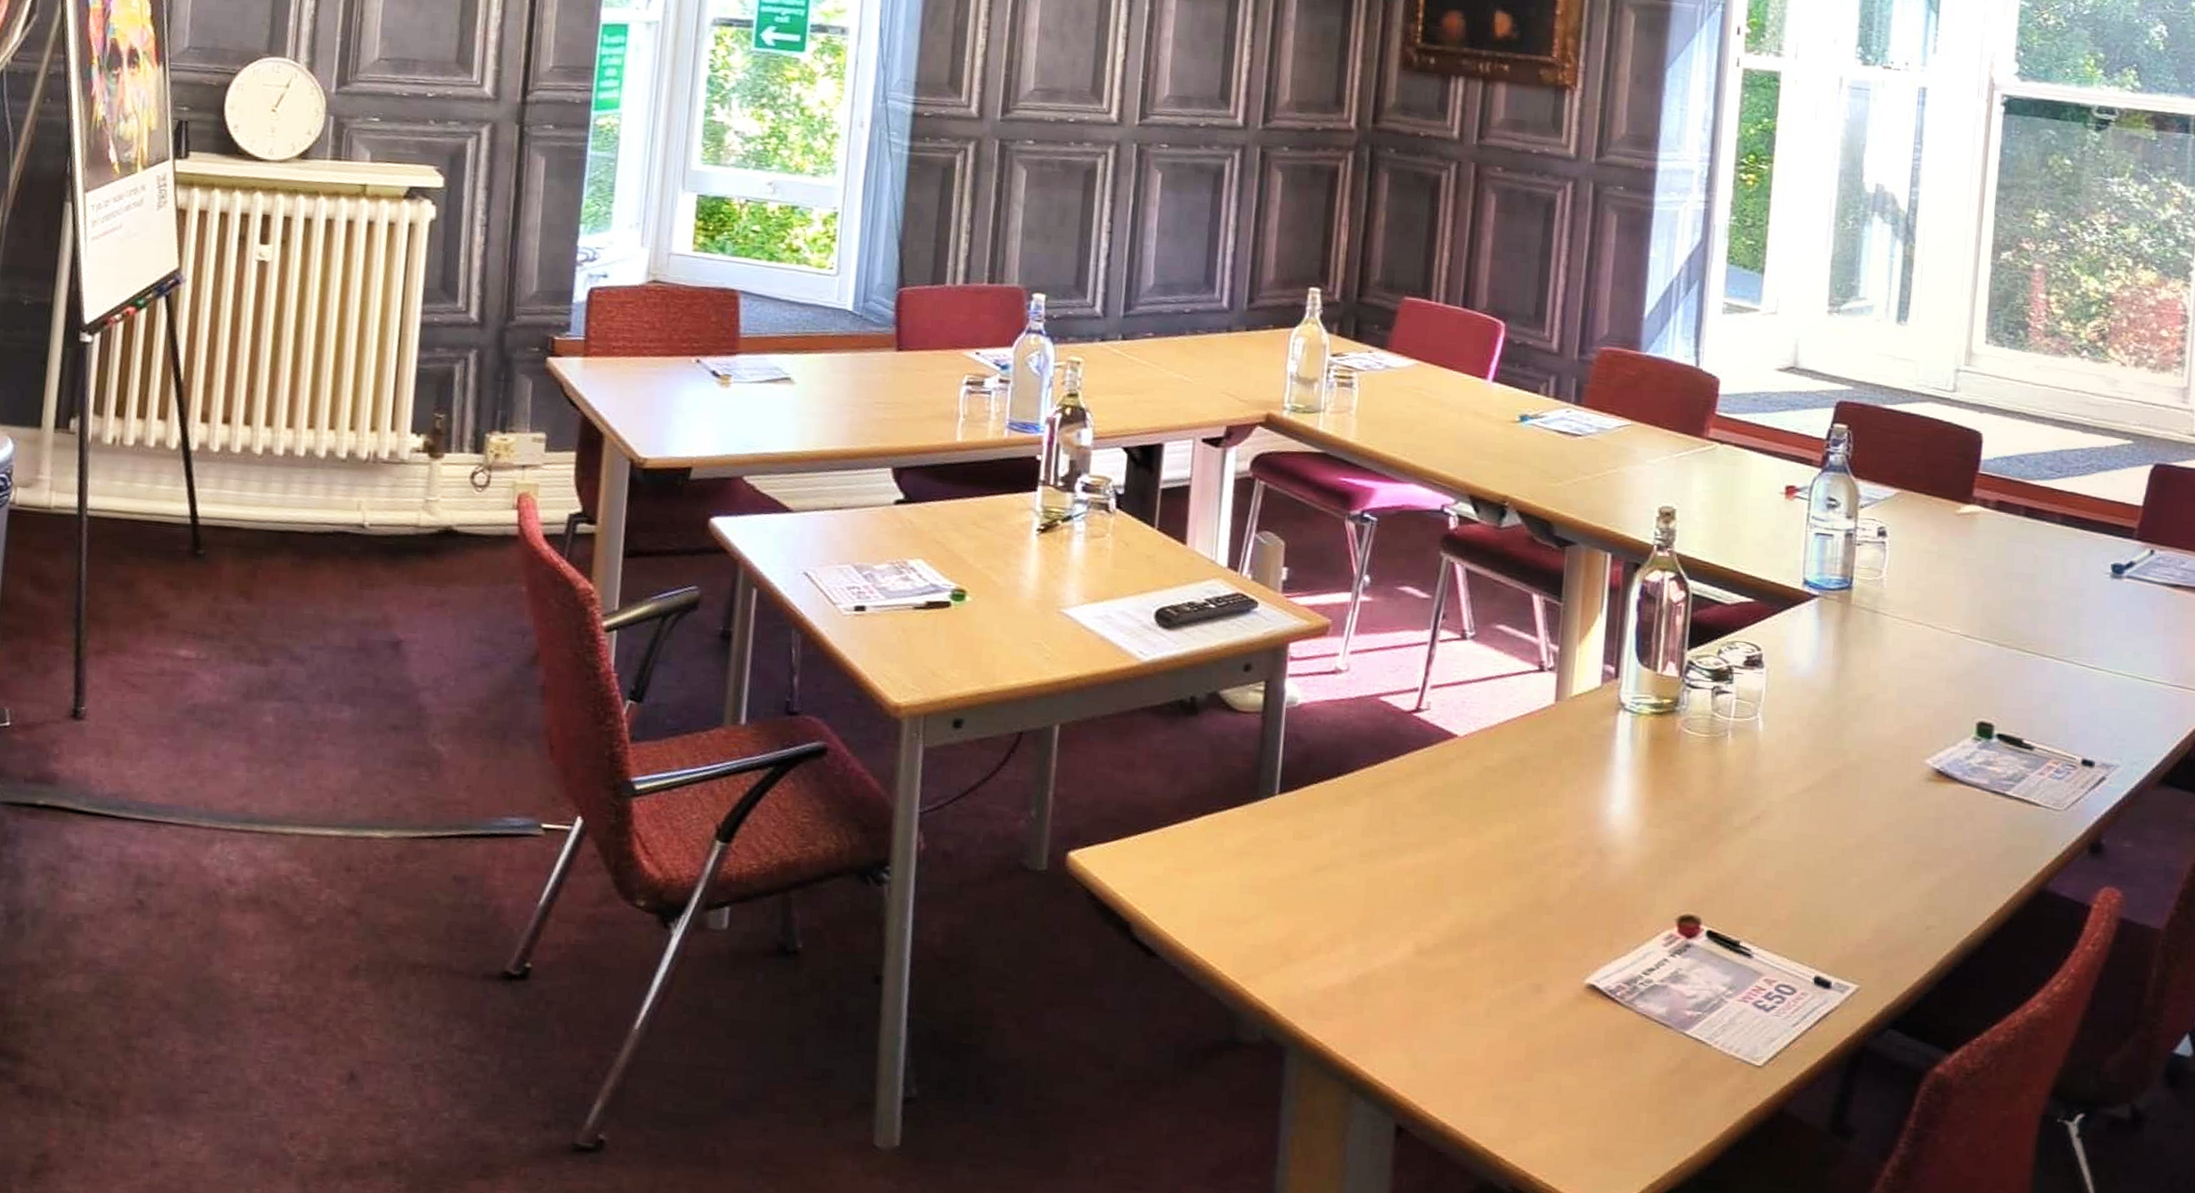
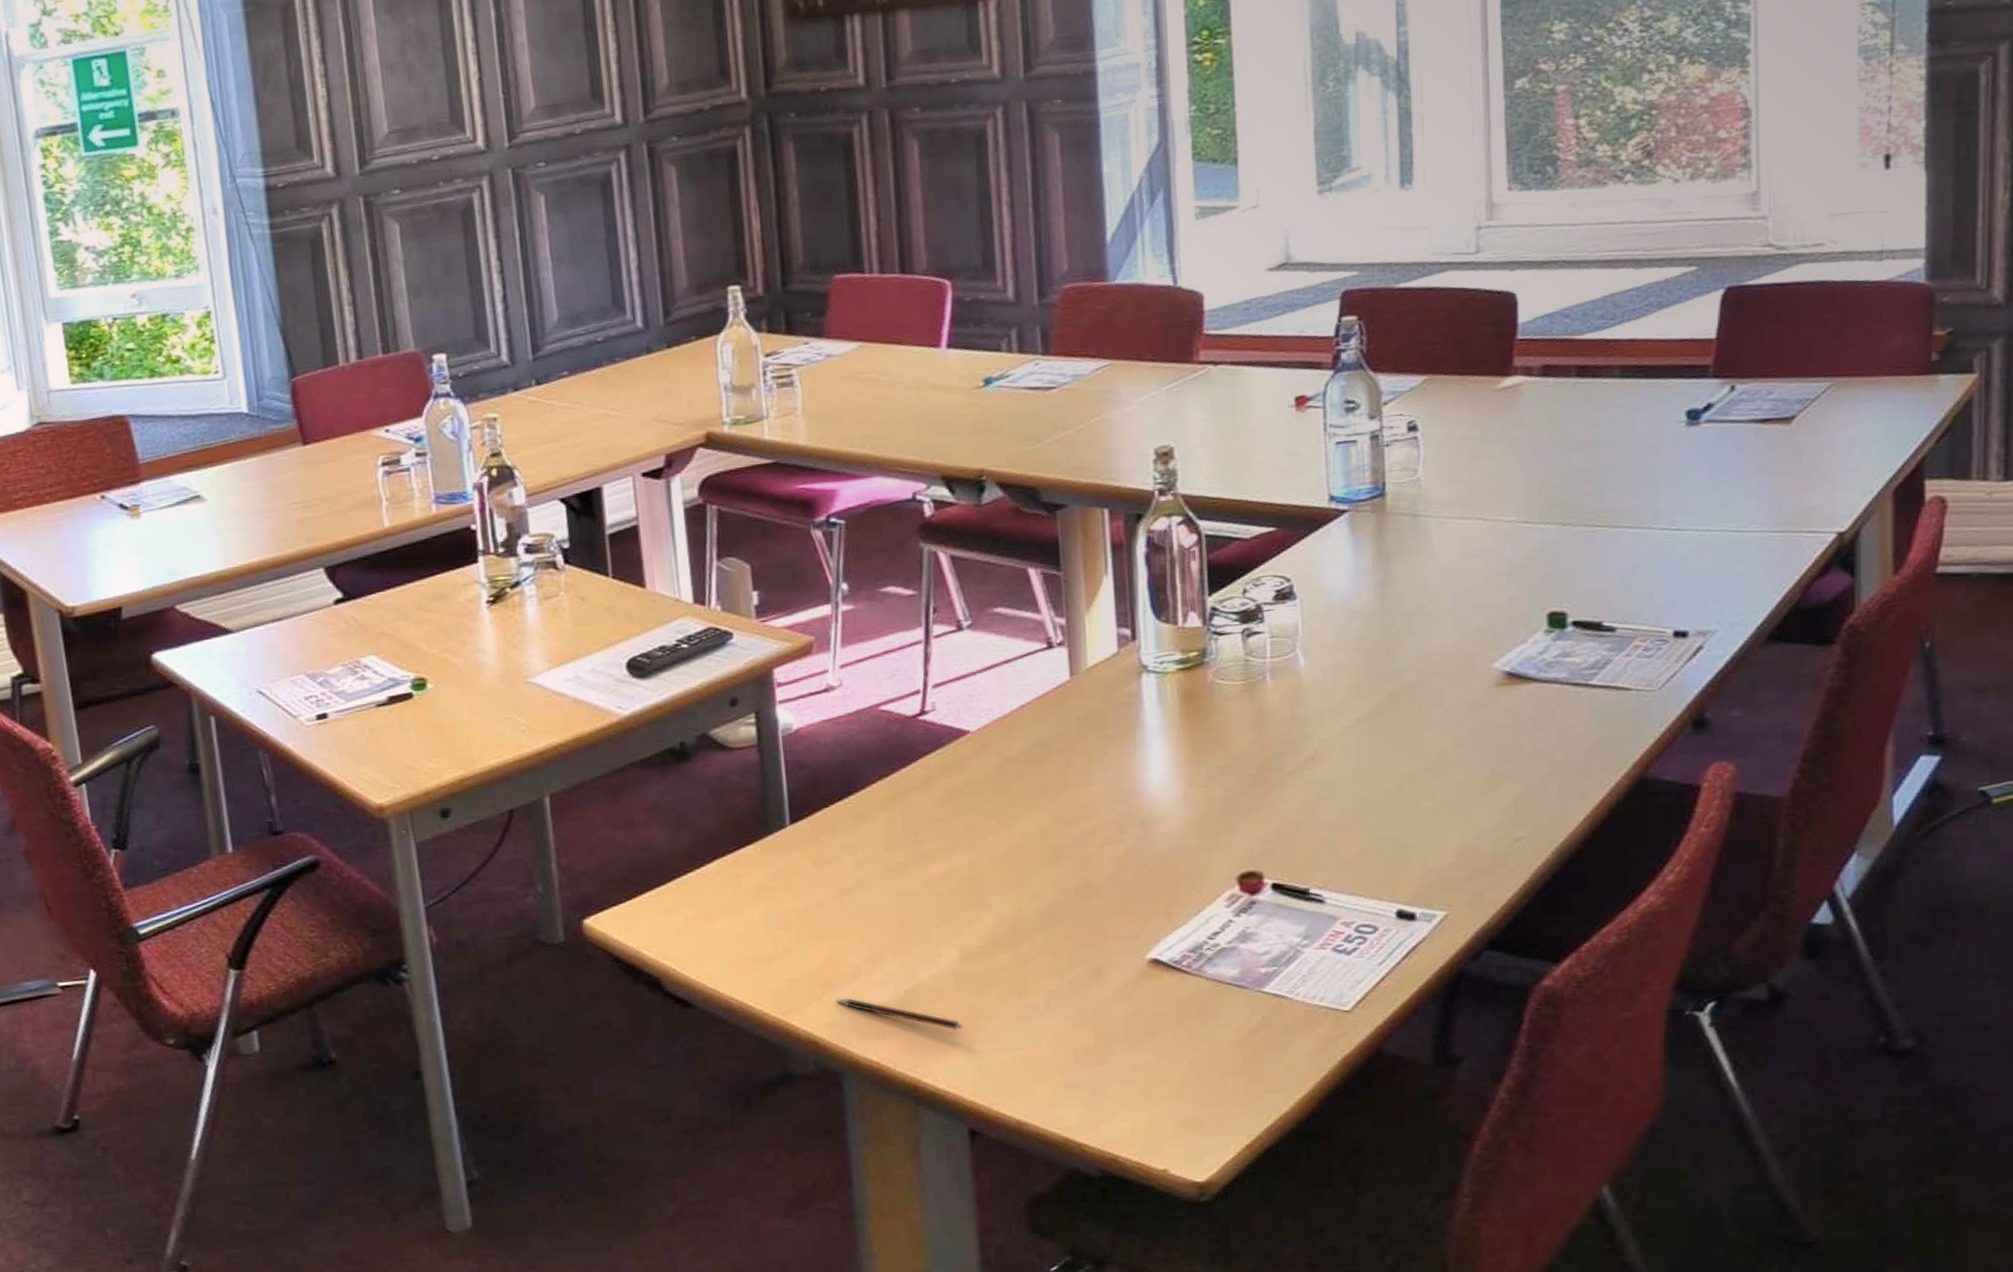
pen: none [1292,972,1407,1024] -> present [835,997,963,1031]

